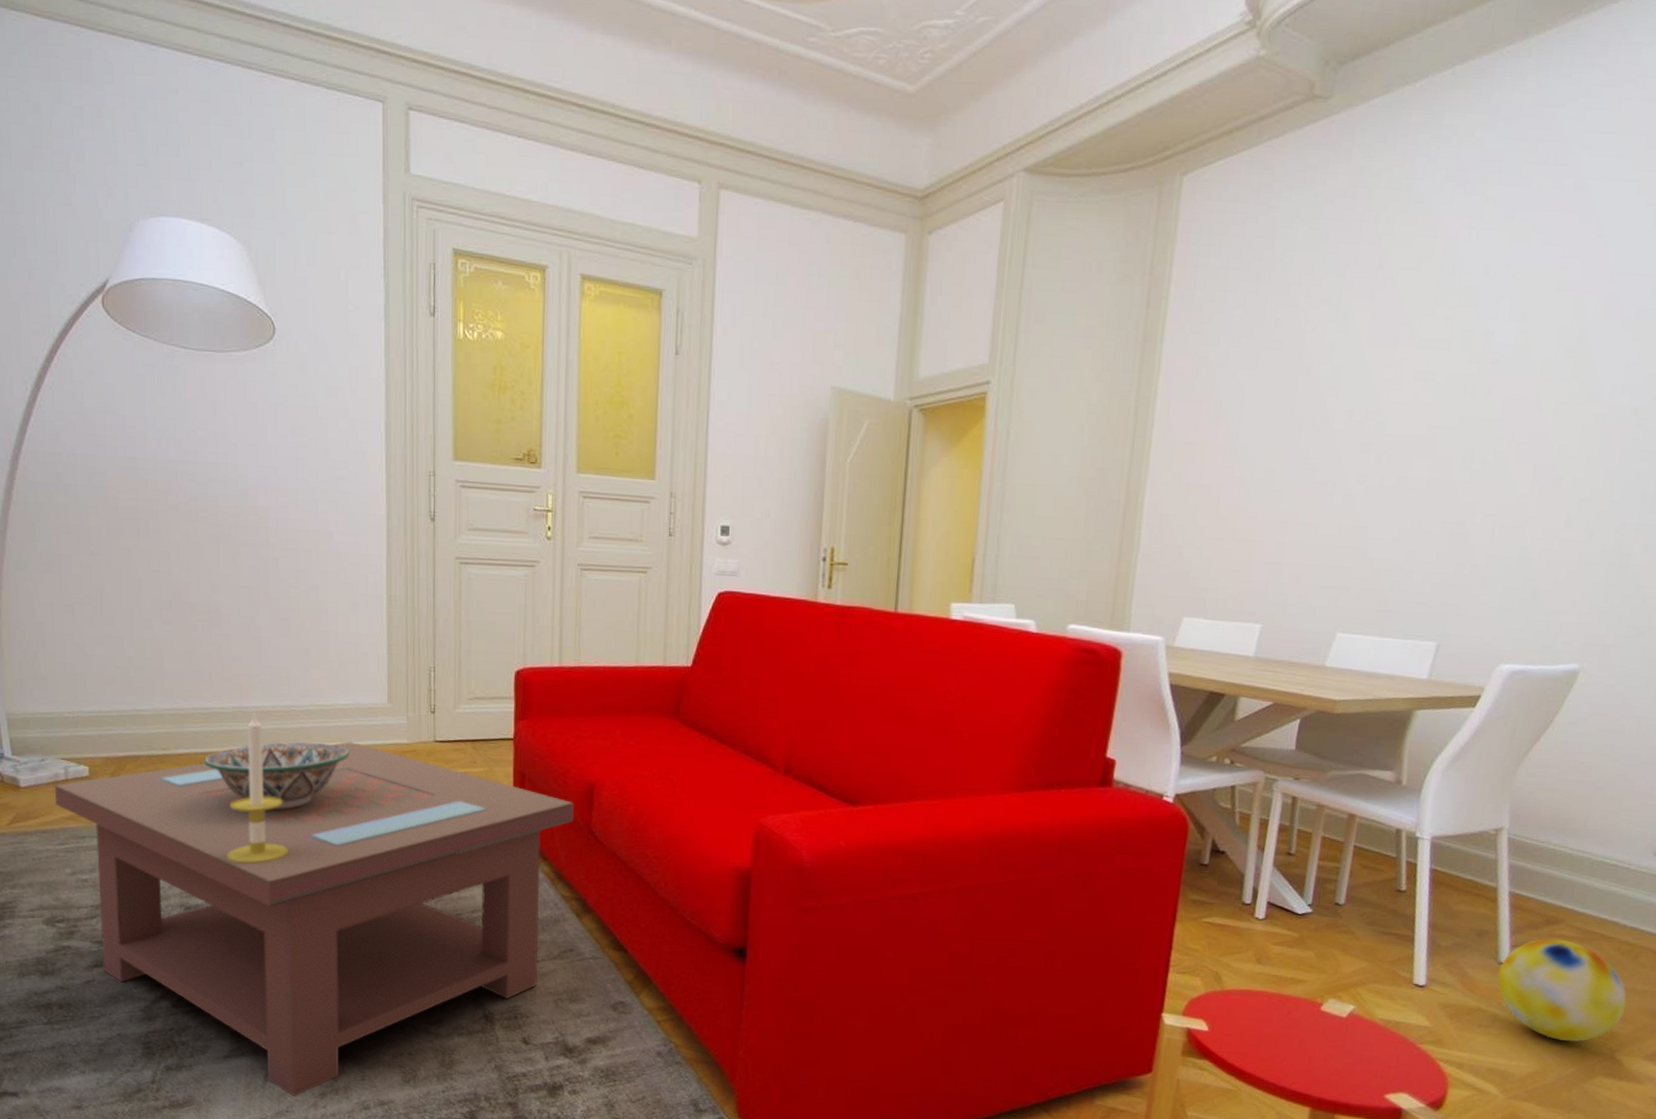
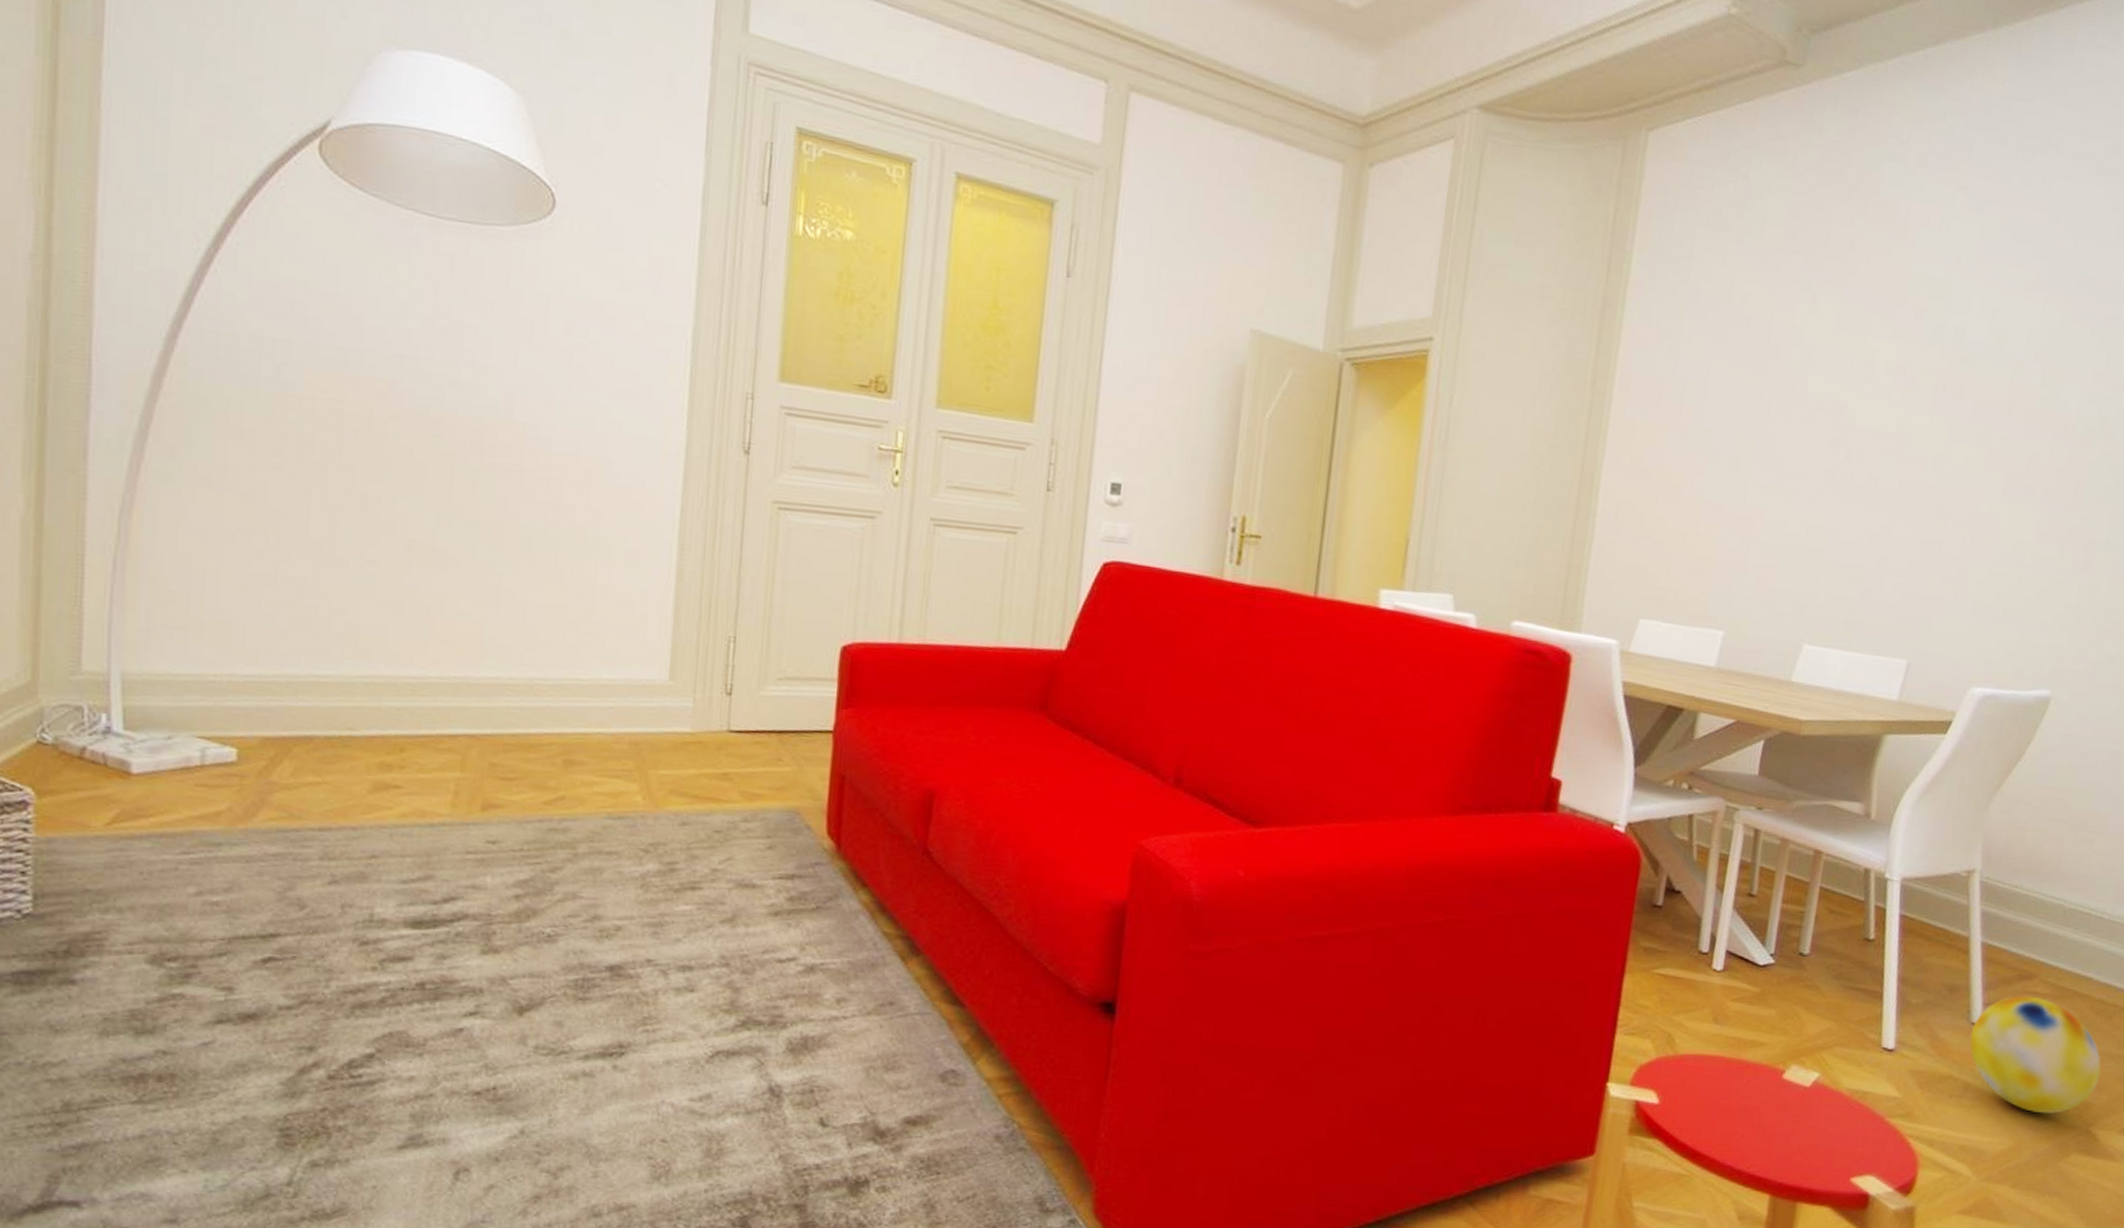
coffee table: present [55,742,574,1097] -> none [182,728,907,1202]
decorative bowl: present [204,741,350,810] -> none [407,725,612,814]
candle: present [227,712,288,864] -> none [427,684,516,885]

